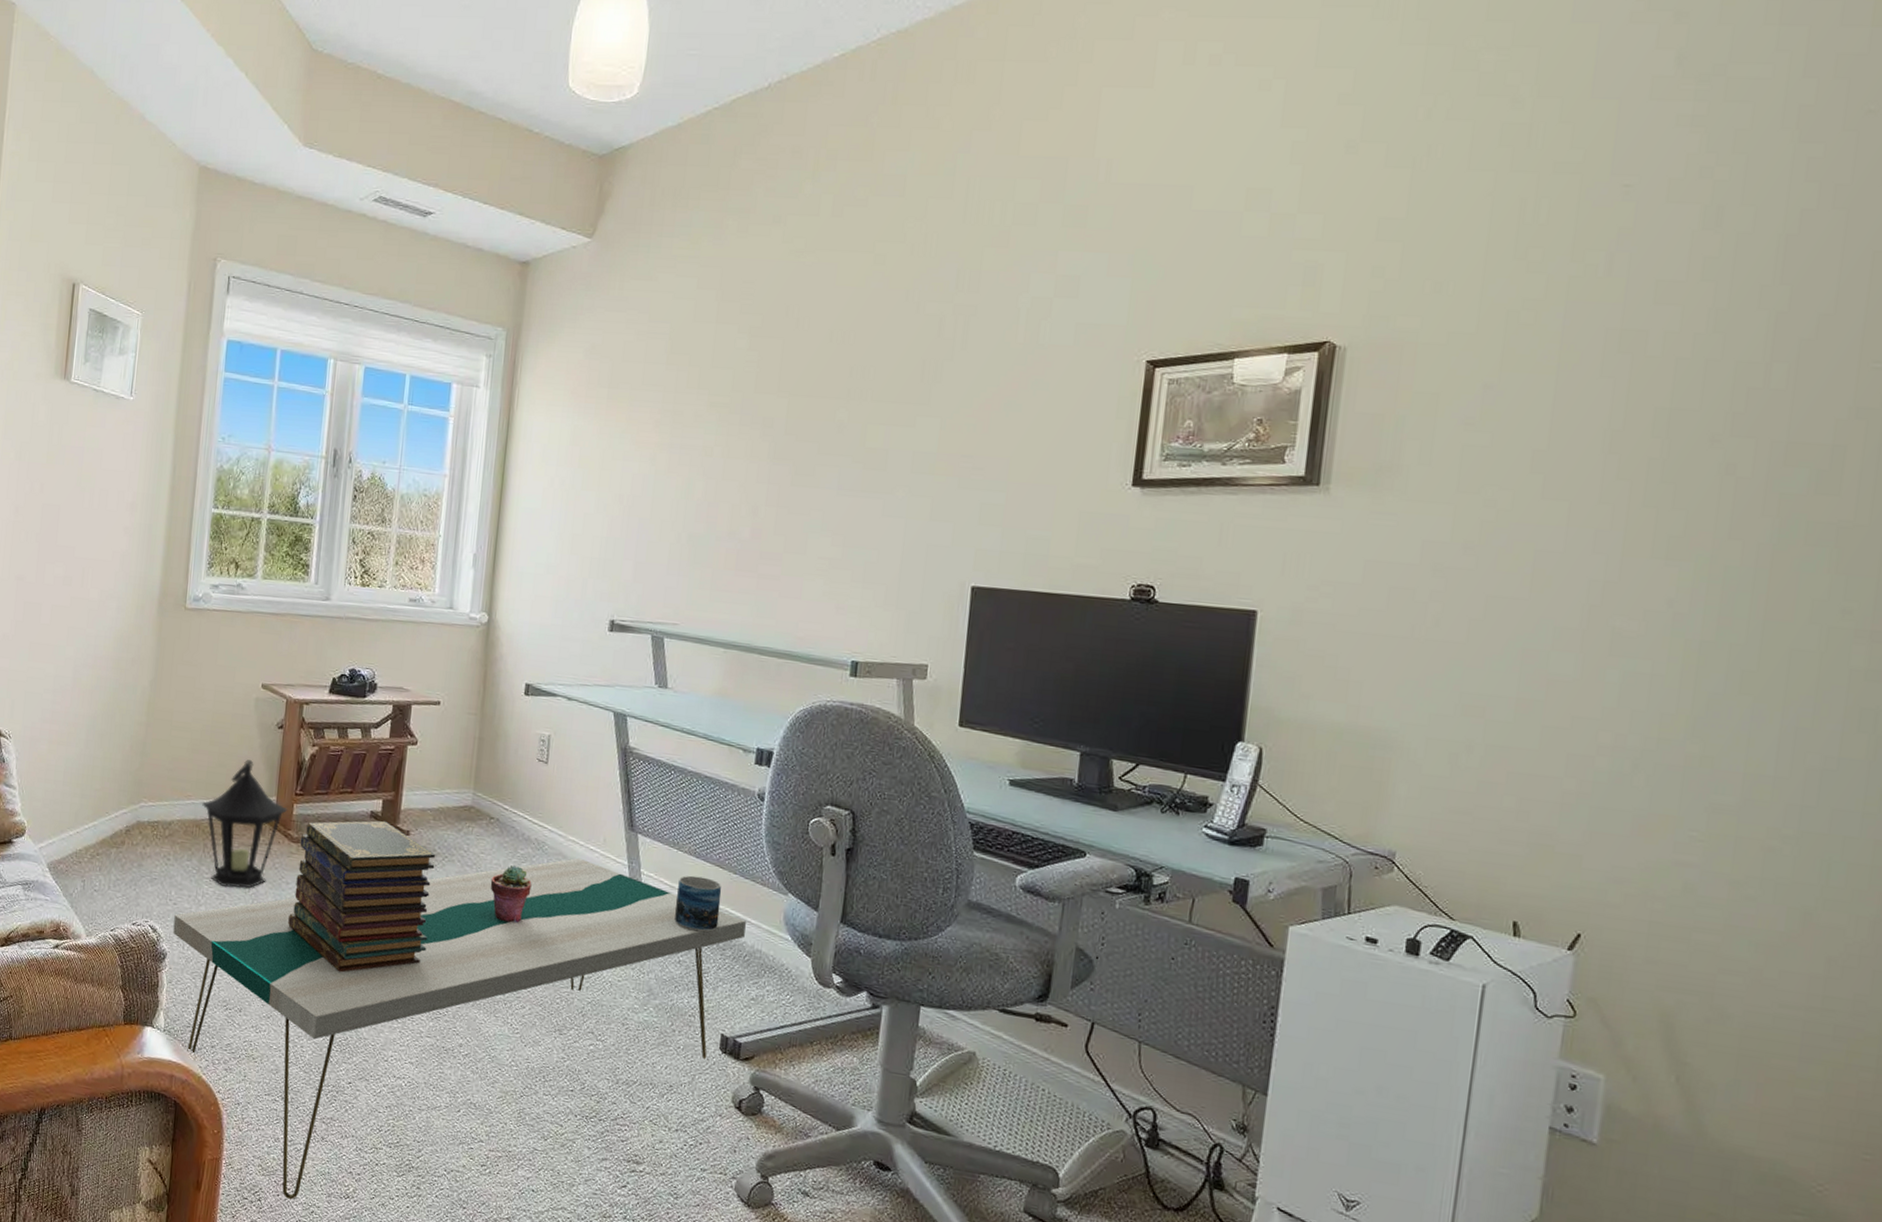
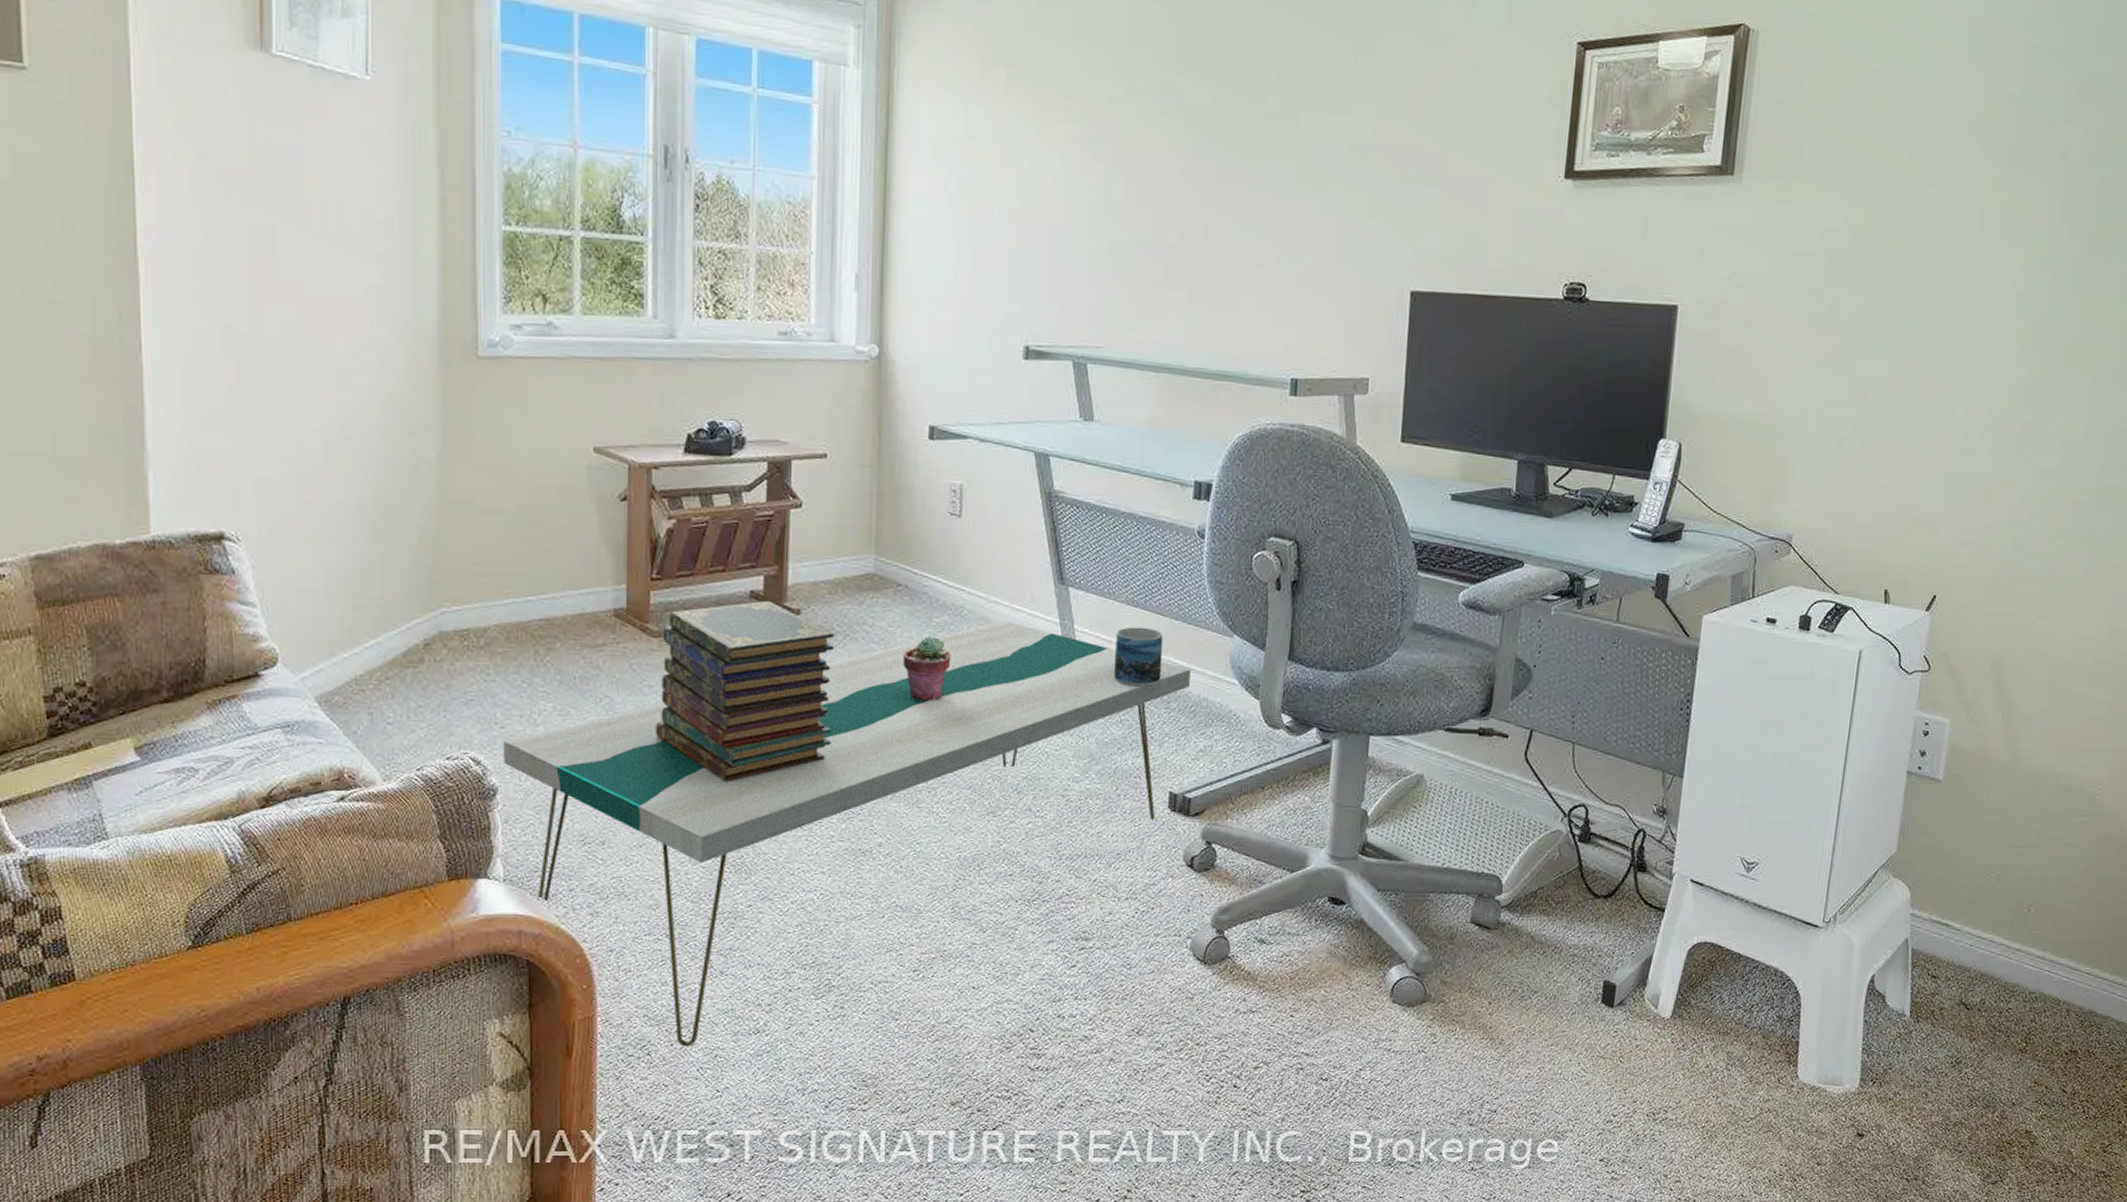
lantern: present [202,760,288,889] -> none [527,542,643,701]

